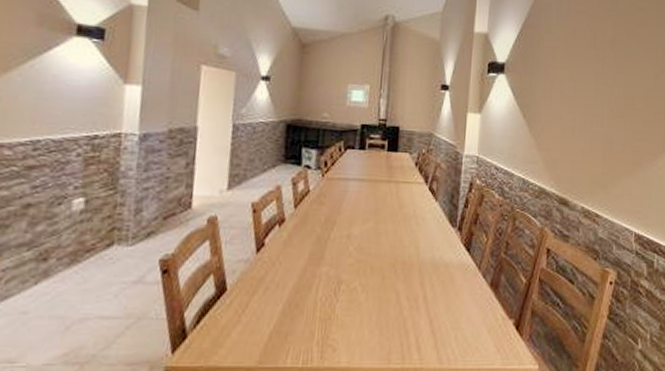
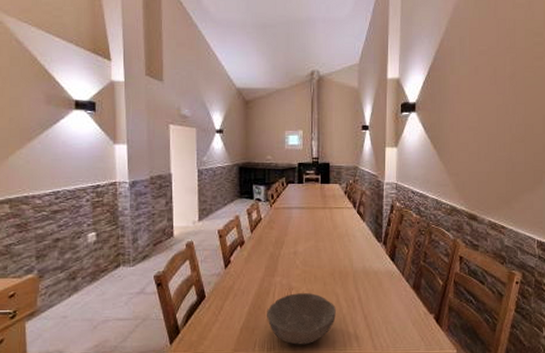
bowl: none [305,288,395,356] -> present [267,293,336,345]

